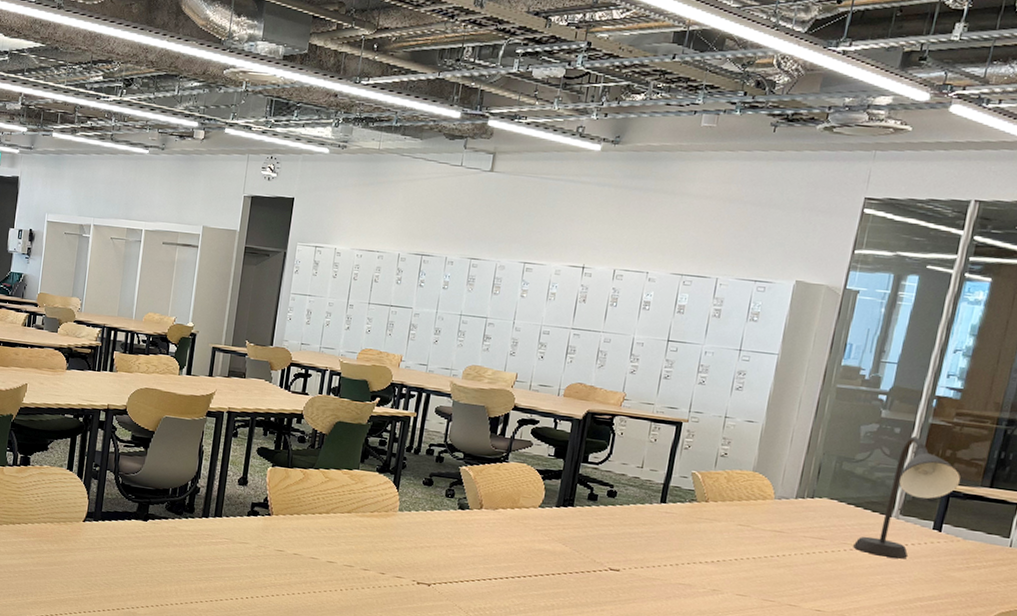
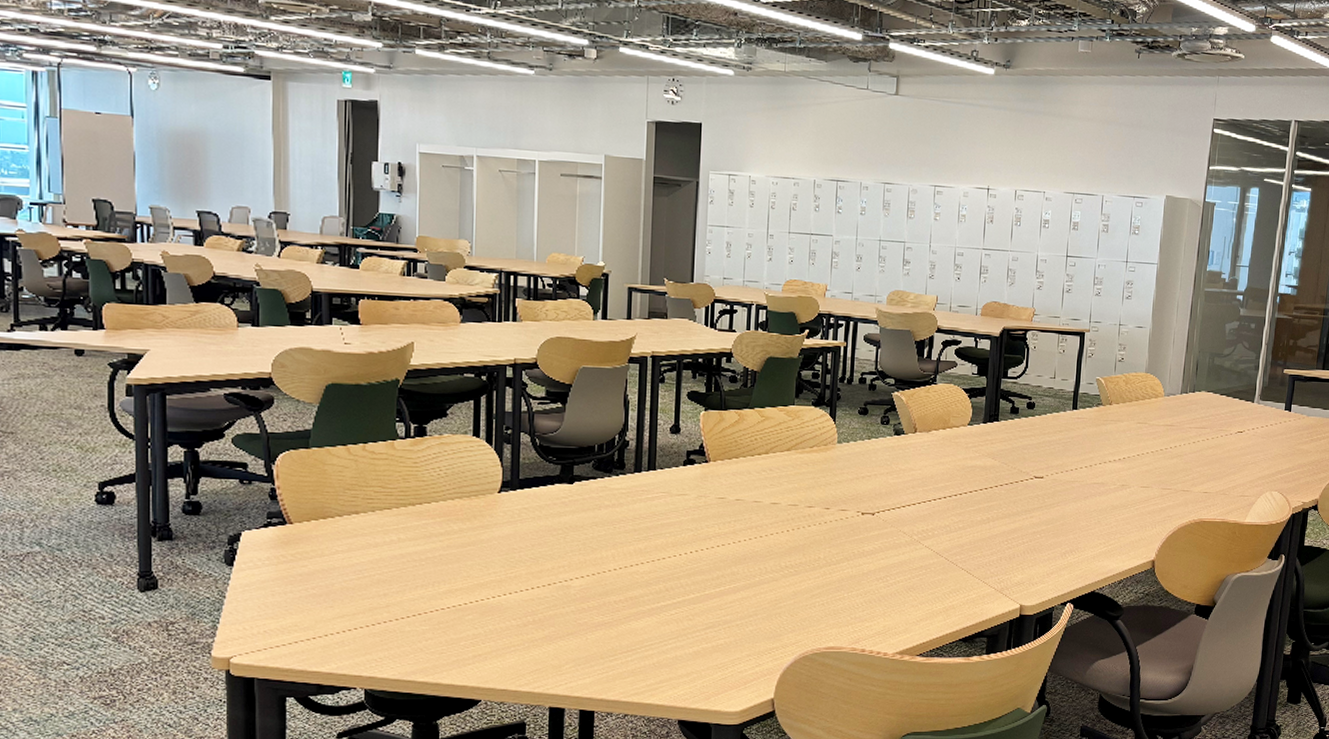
desk lamp: present [853,436,962,559] -> none [1228,330,1302,439]

